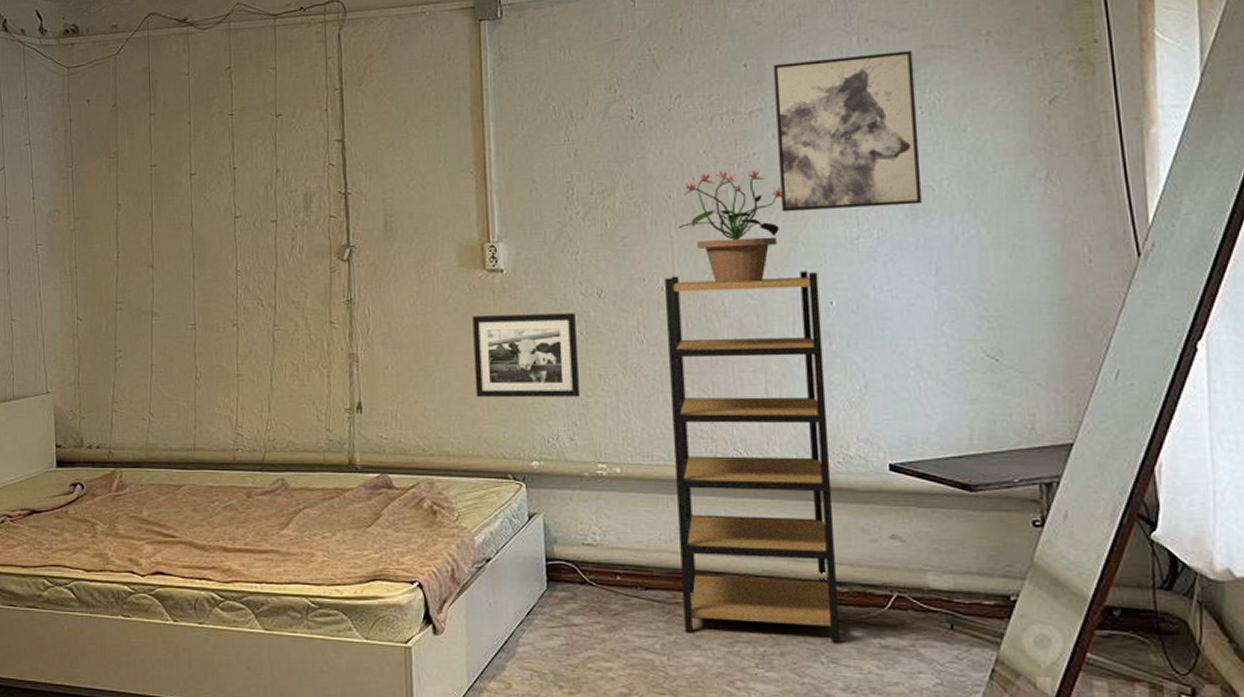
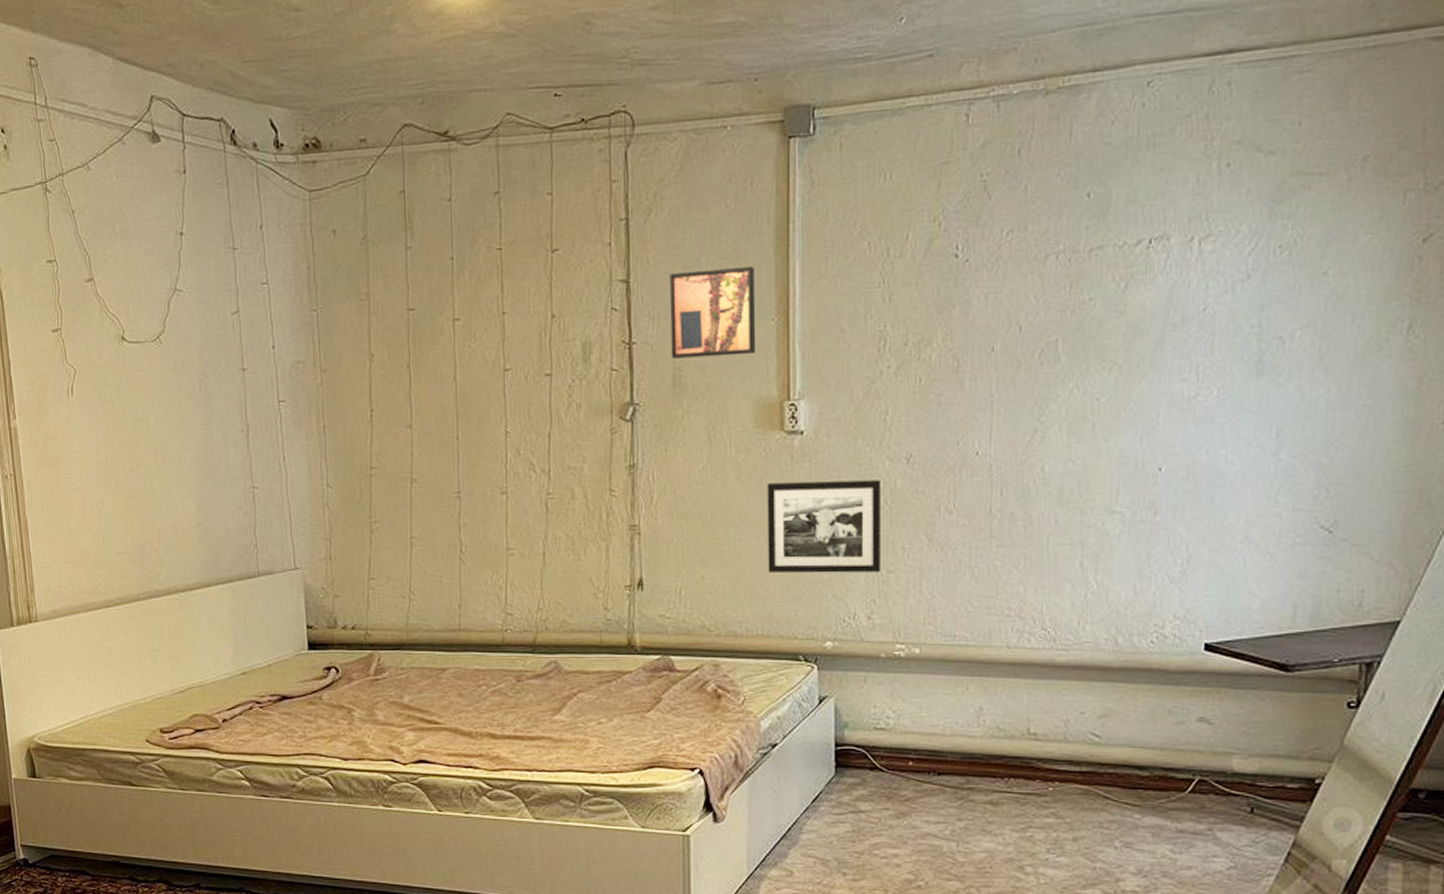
wall art: none [379,127,457,207] -> present [670,265,755,359]
shelving unit: present [665,271,840,642] -> none [976,434,1148,827]
potted plant: present [677,169,788,283] -> none [999,317,1124,447]
wall art: present [773,51,922,212] -> none [1115,179,1278,367]

